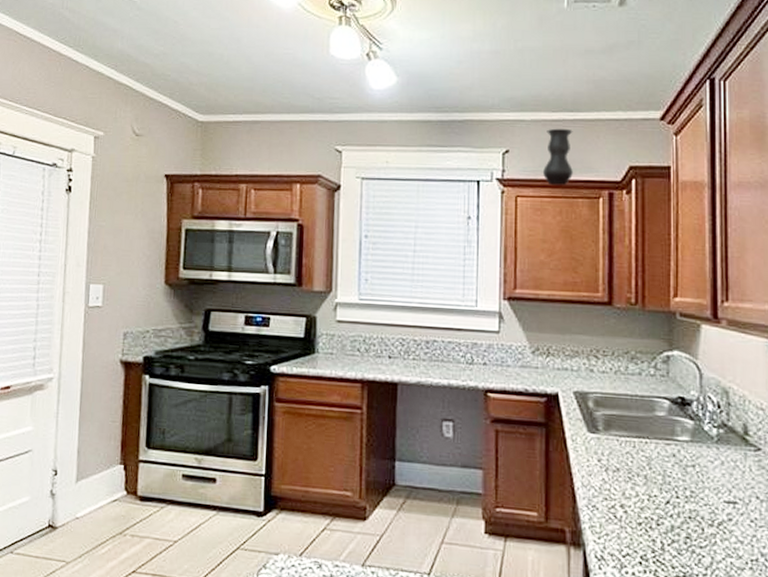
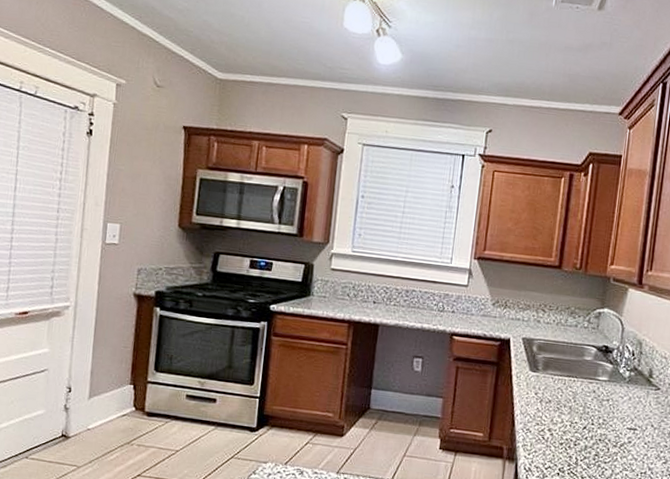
vase: present [542,128,573,186] -> none [517,114,547,165]

